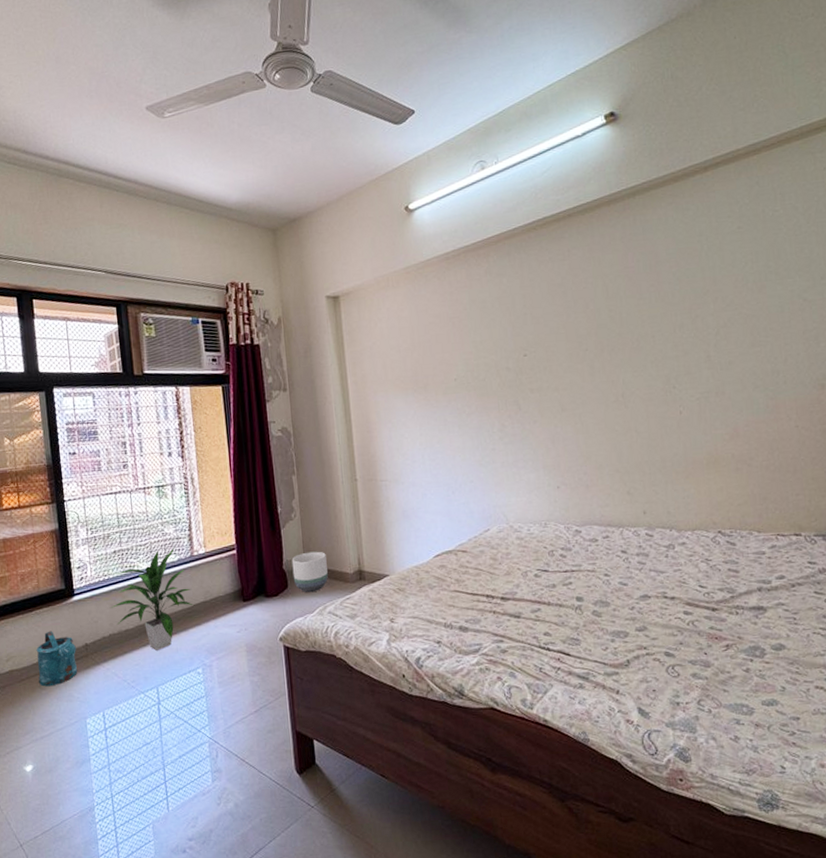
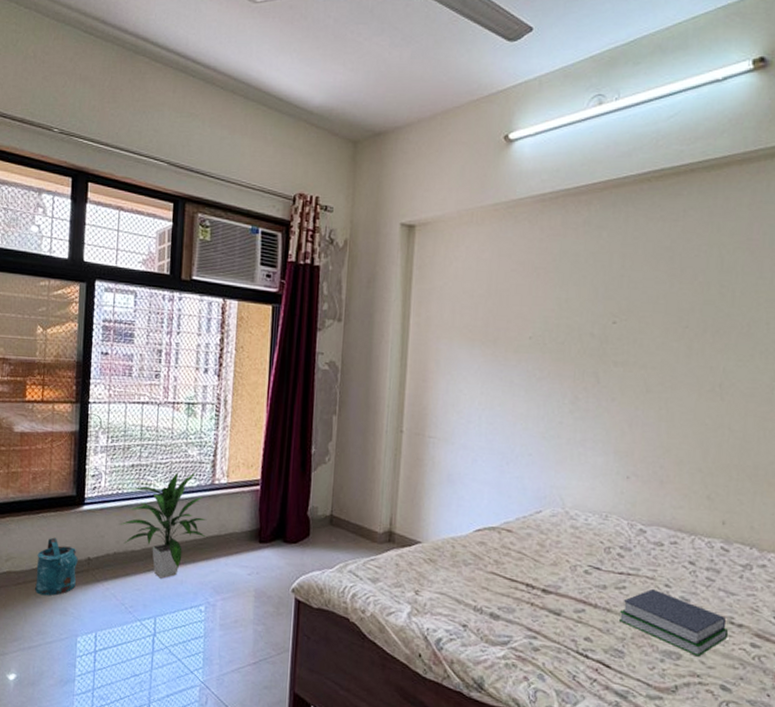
planter: present [291,551,328,593] -> none [316,501,356,547]
book: none [569,579,665,632] -> present [618,588,729,657]

